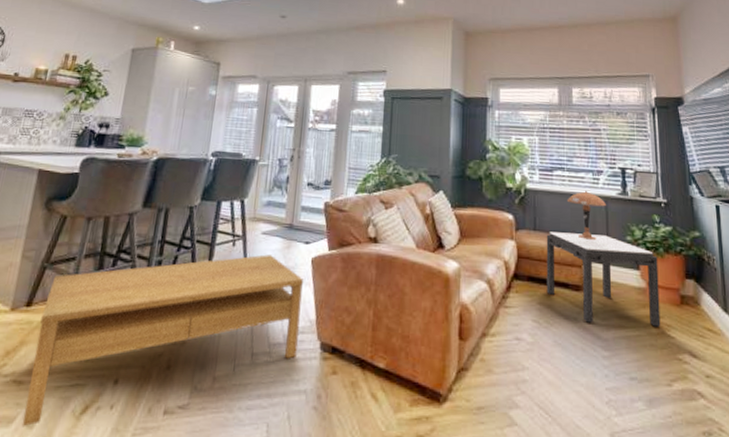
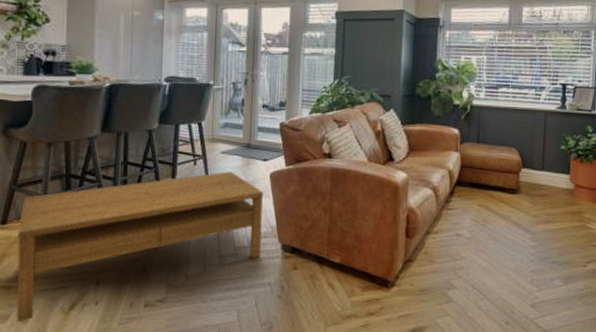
side table: present [546,231,661,327] -> none [485,143,587,221]
table lamp: present [566,191,607,240] -> none [509,106,546,150]

